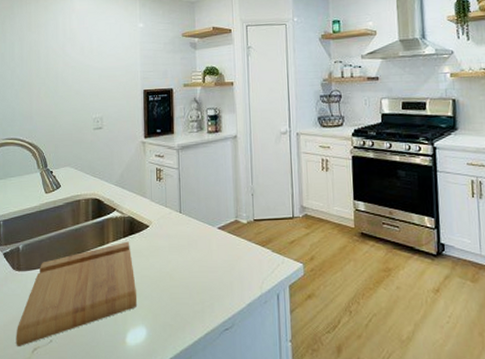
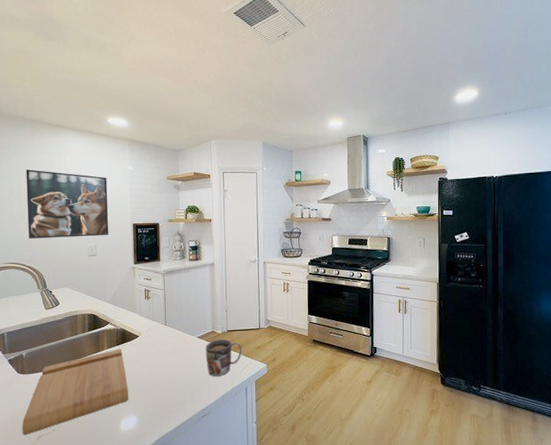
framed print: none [28,31,117,110] -> present [26,169,109,239]
mug: none [228,231,272,278] -> present [206,339,242,376]

